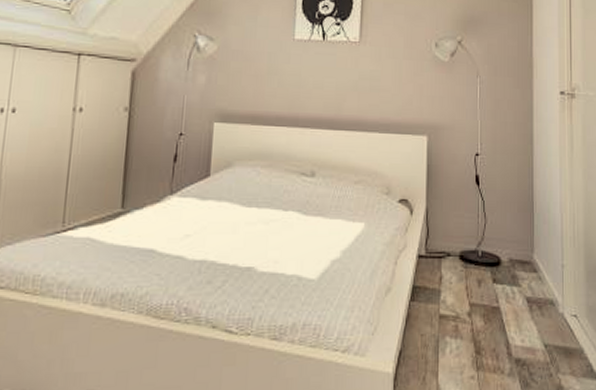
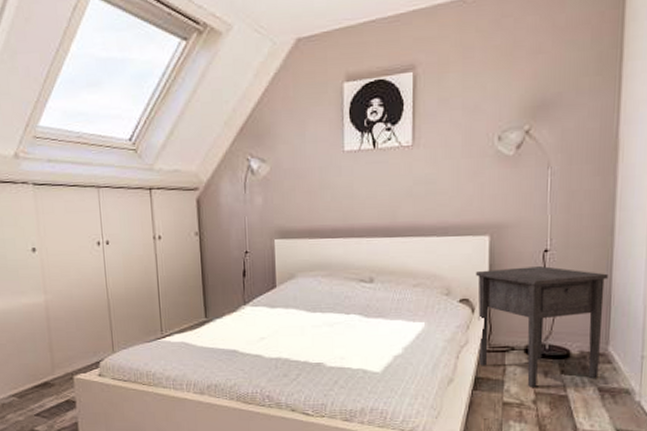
nightstand: none [415,169,530,297] -> present [476,266,608,387]

